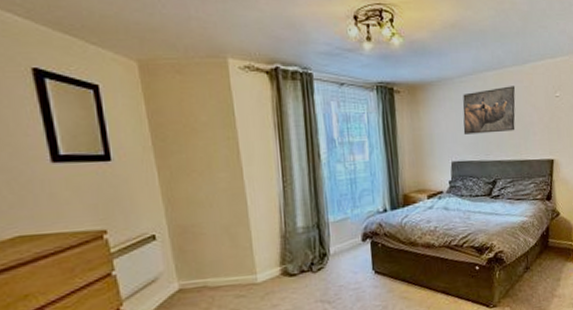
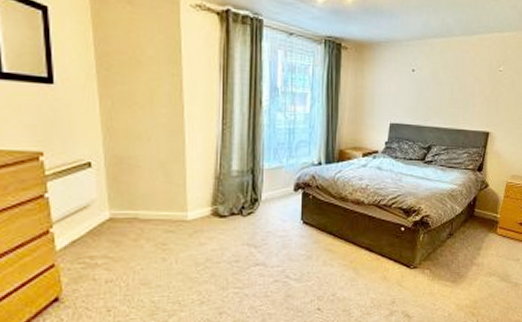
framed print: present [462,86,516,134] -> none [405,55,461,100]

